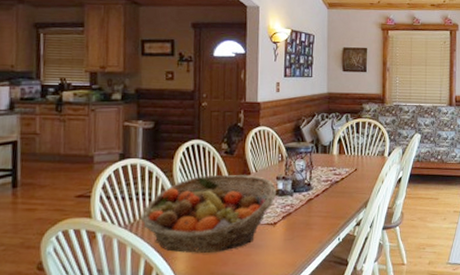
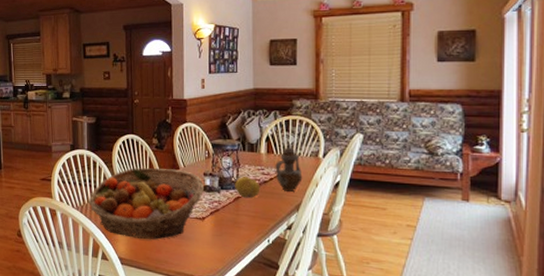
fruit: none [308,177,332,199] -> present [235,176,260,198]
teapot: none [346,143,371,190] -> present [275,142,303,192]

